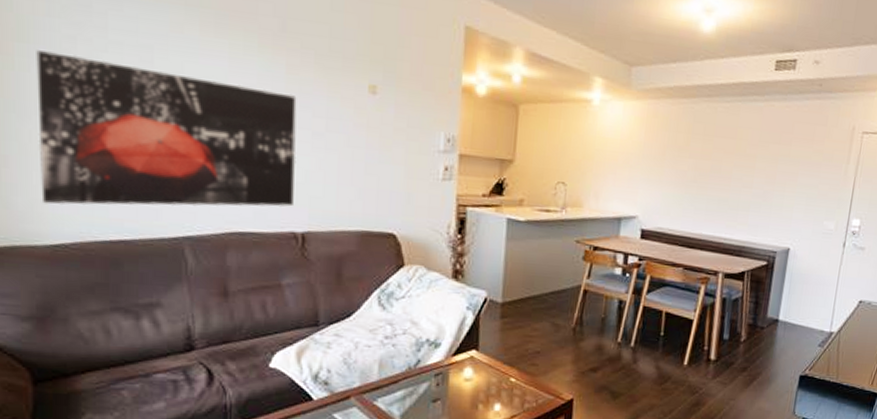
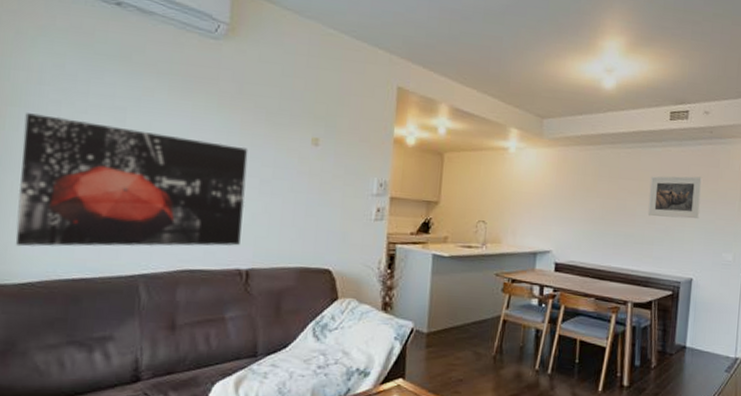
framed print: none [744,134,808,184] -> present [647,176,703,219]

